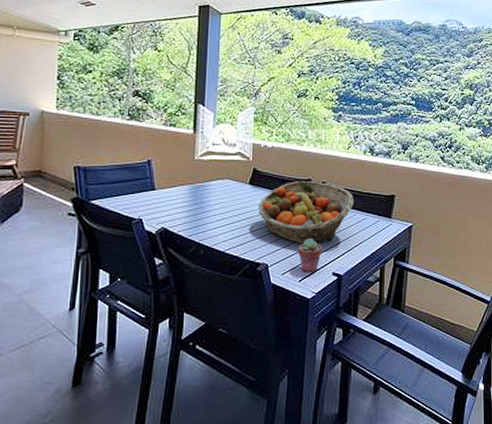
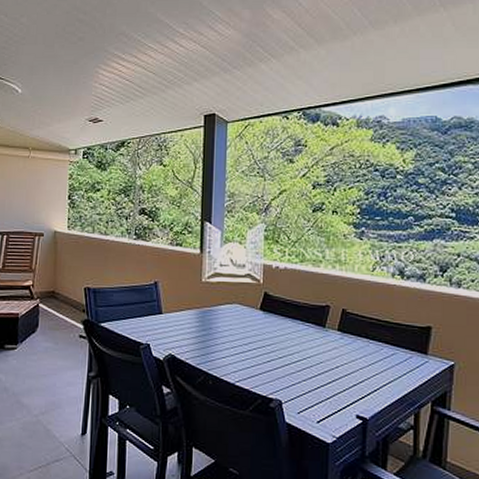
fruit basket: present [258,181,354,244] -> none [270,308,380,381]
potted succulent: present [297,239,322,272] -> none [314,374,344,413]

